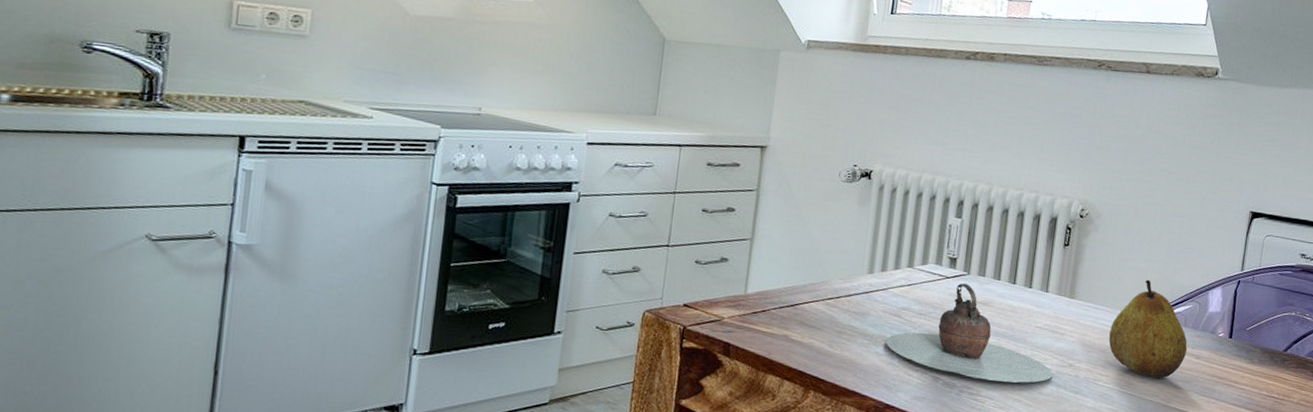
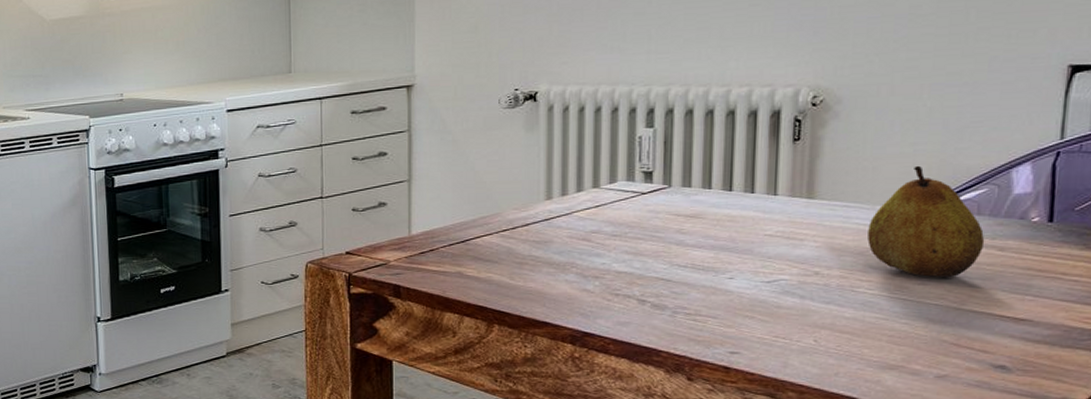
teapot: present [885,283,1052,383] -> none [575,196,792,298]

